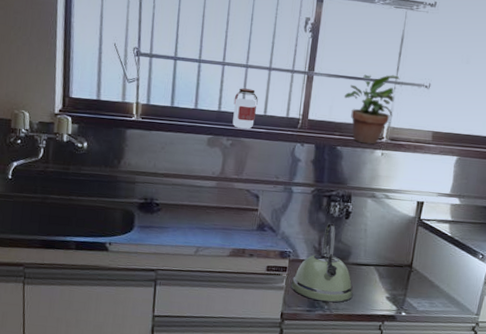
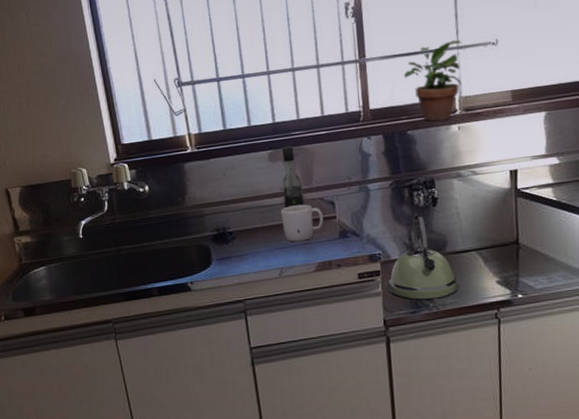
mug: none [207,190,247,226] -> present [280,204,324,242]
bottle: none [213,135,234,193] -> present [281,145,305,209]
jar: present [232,88,258,129] -> none [286,92,313,136]

